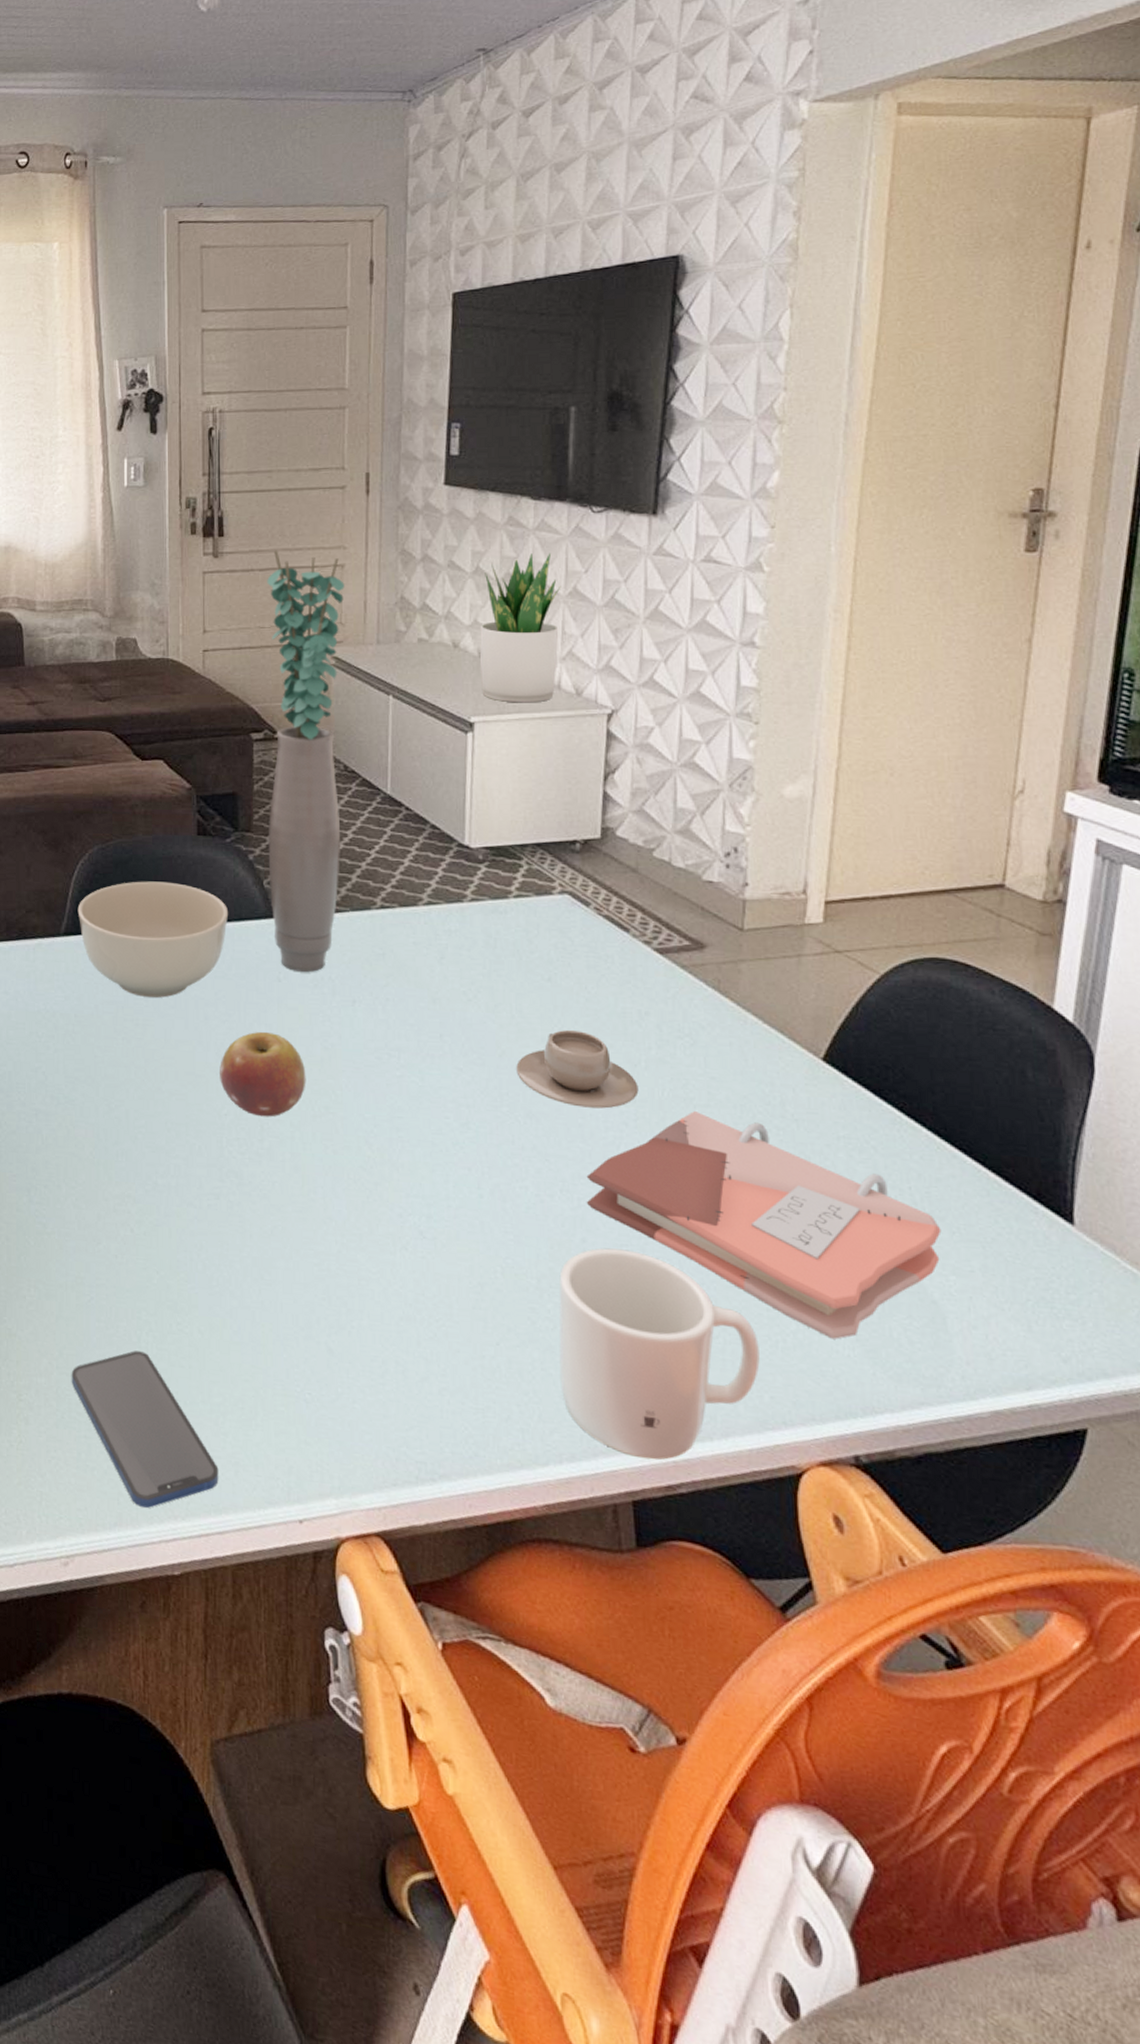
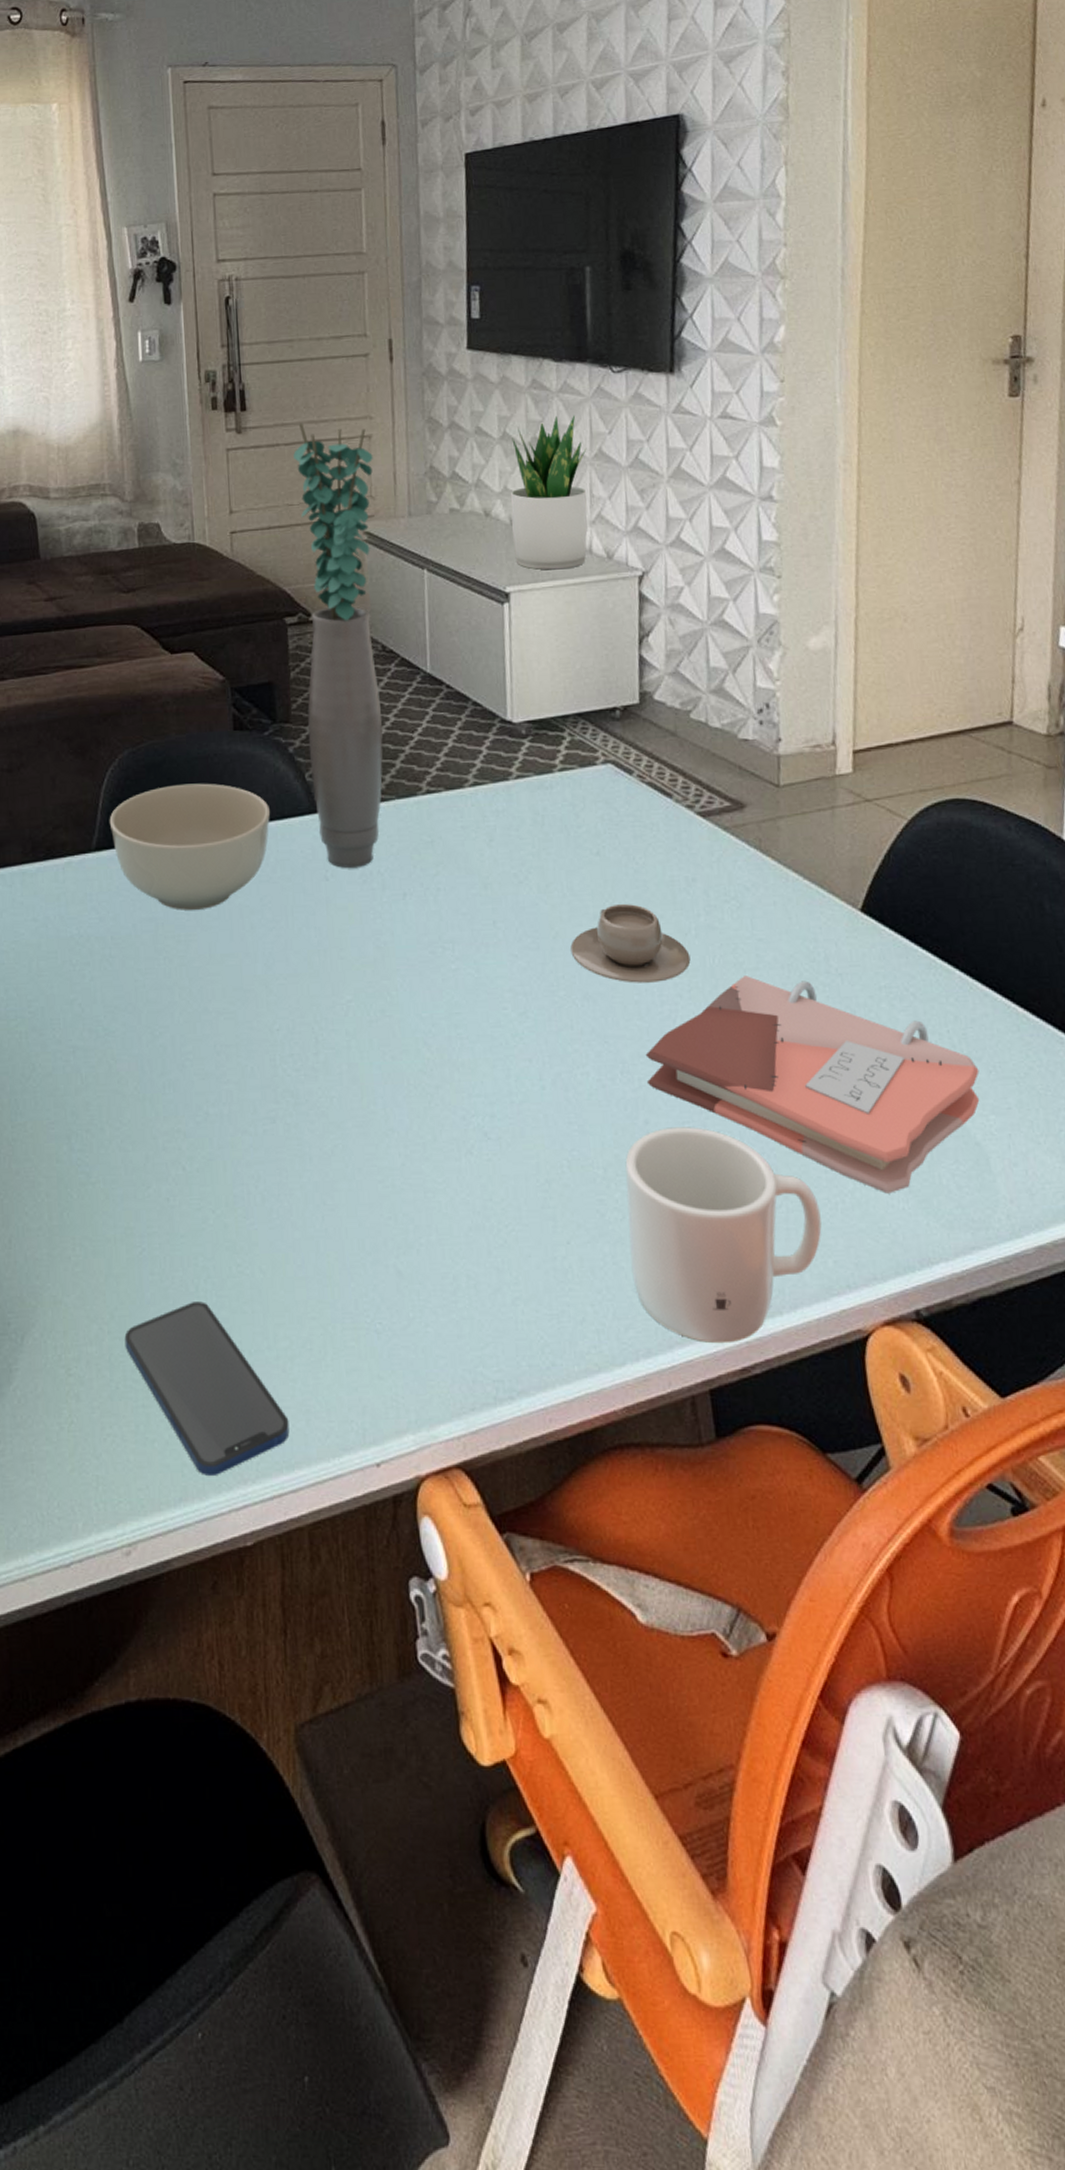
fruit: present [220,1032,306,1117] -> none [269,936,360,1028]

